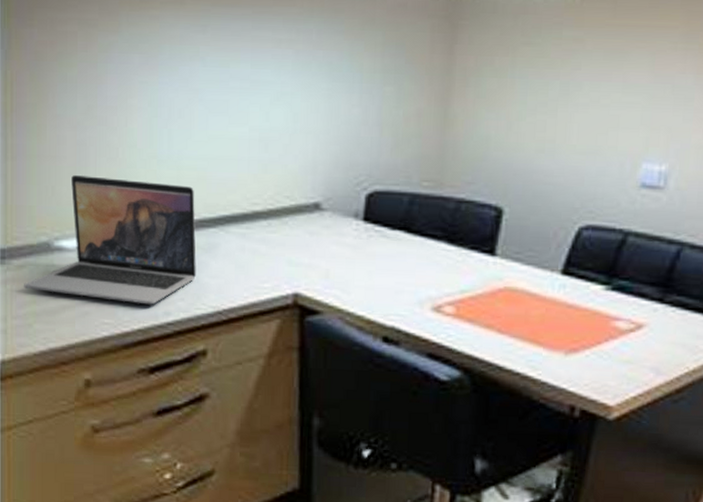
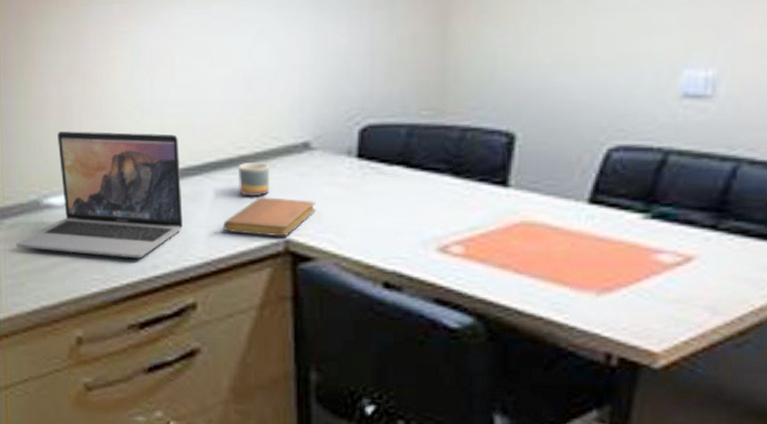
notebook: none [236,252,324,291] -> present [224,197,316,237]
mug: none [251,219,281,252] -> present [237,162,269,198]

